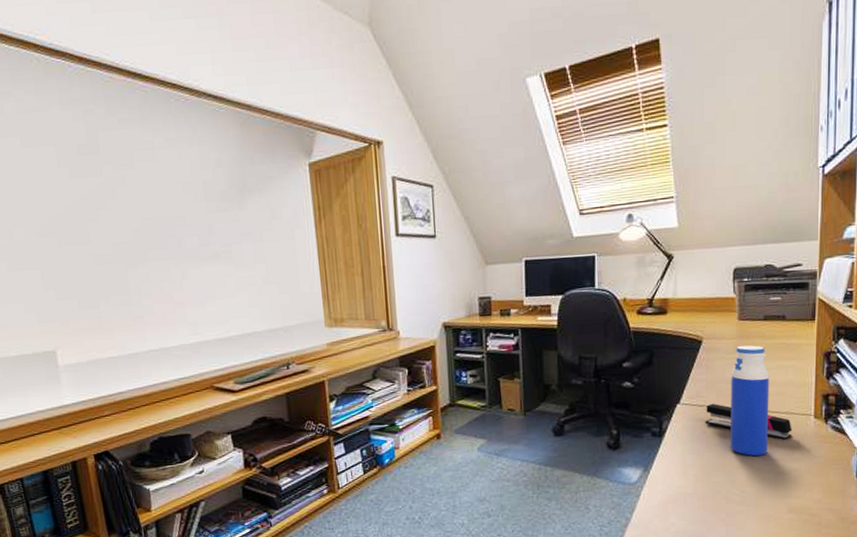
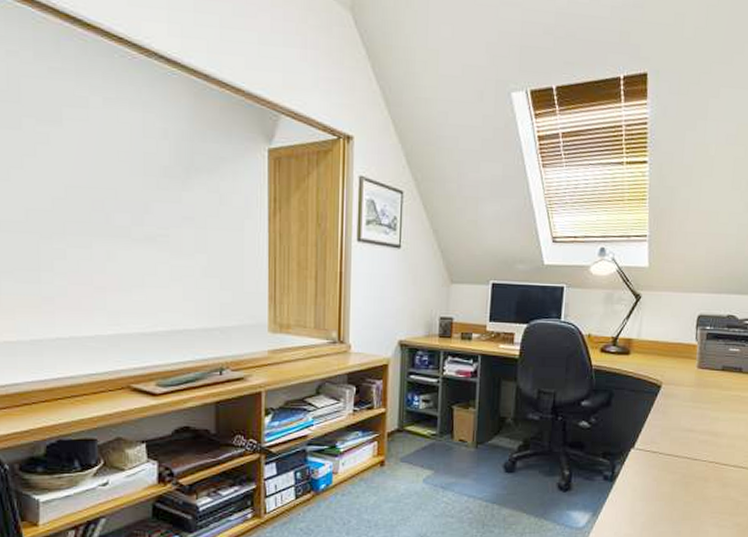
stapler: present [705,403,792,440] -> none [656,450,739,493]
water bottle: present [730,345,769,457] -> none [678,395,722,508]

